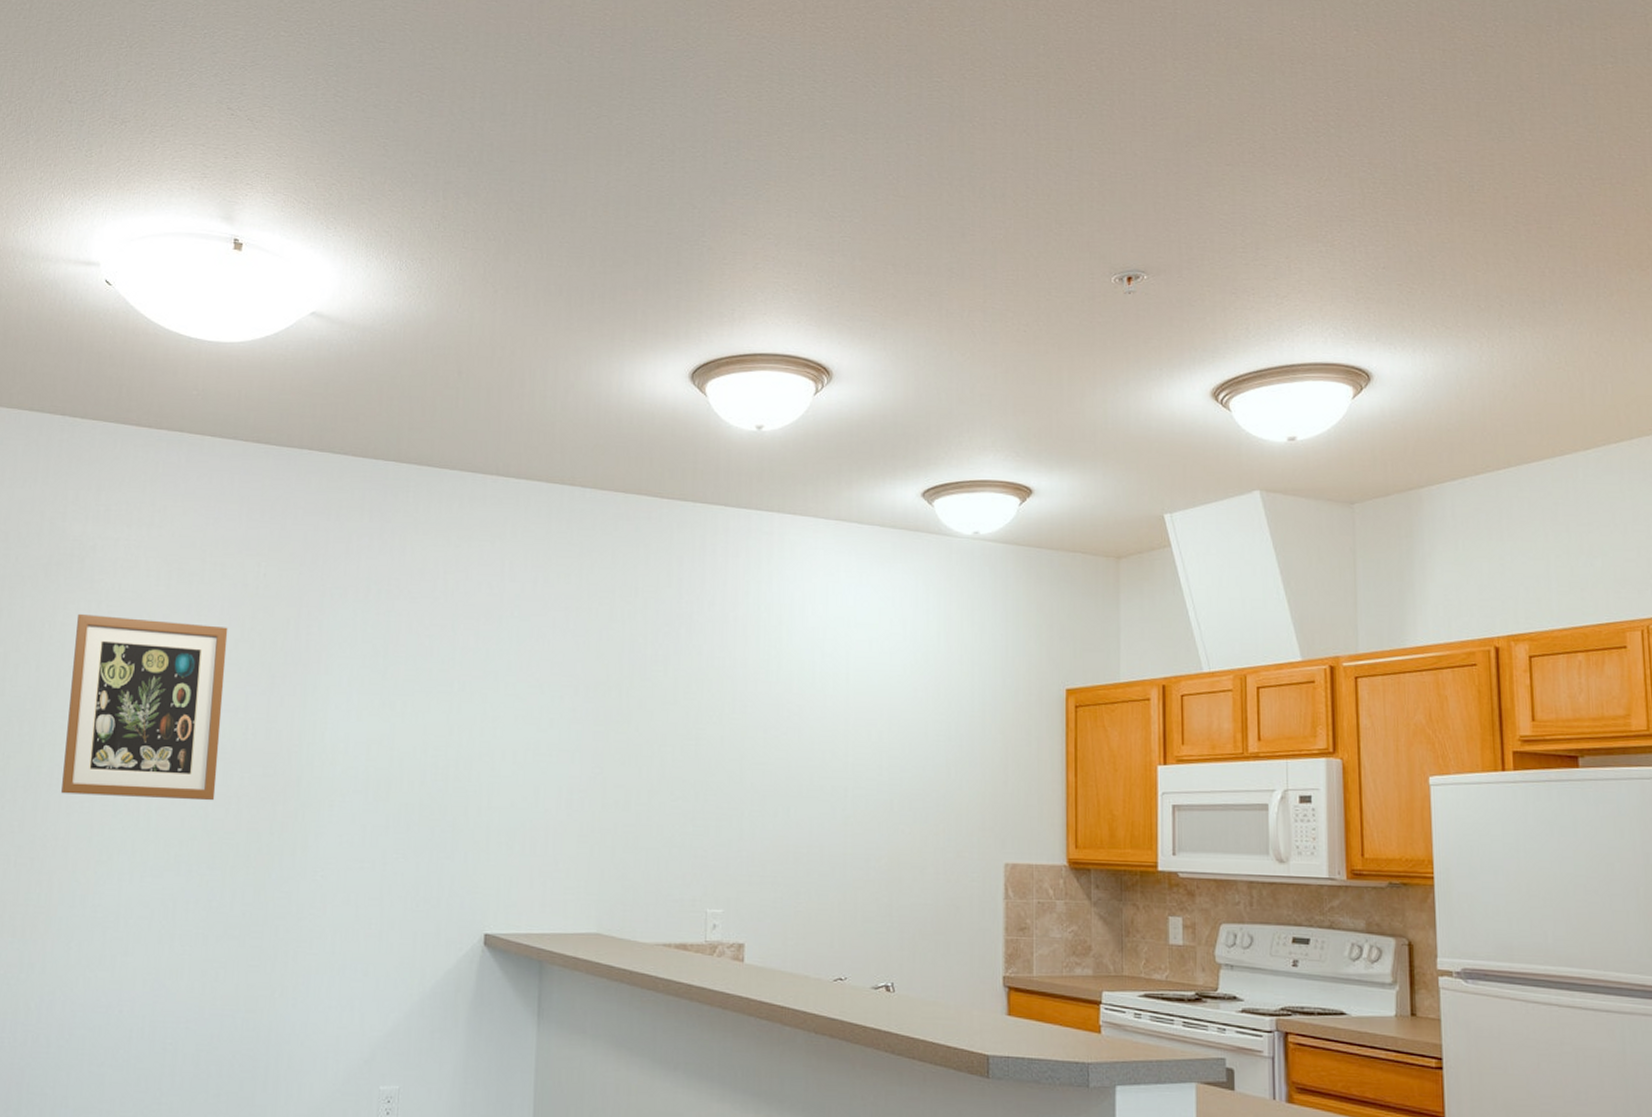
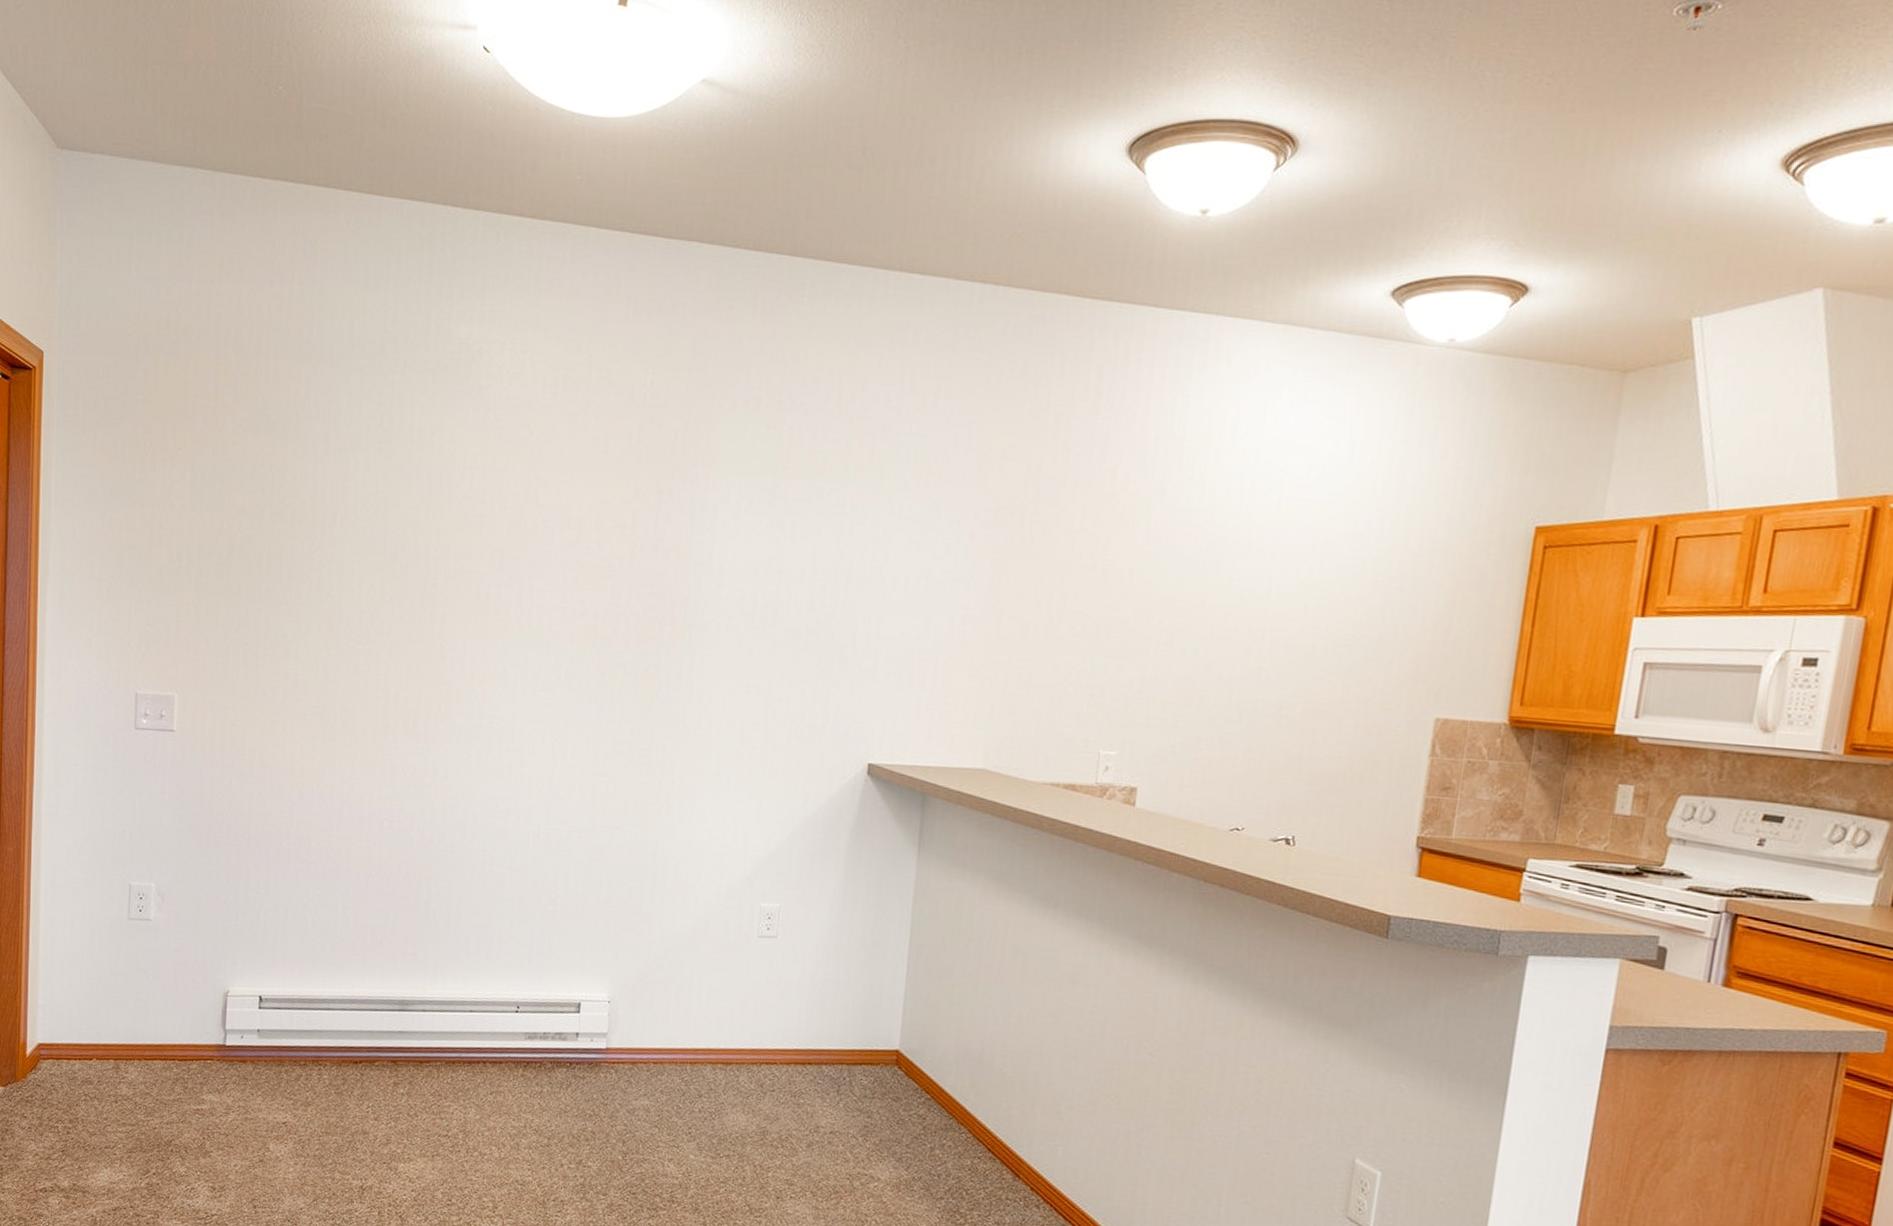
wall art: present [61,613,228,801] -> none [457,422,615,619]

